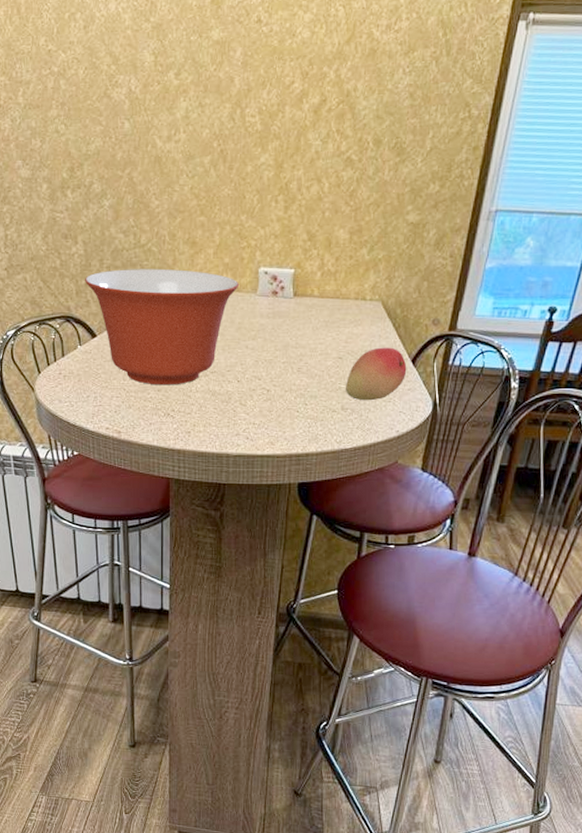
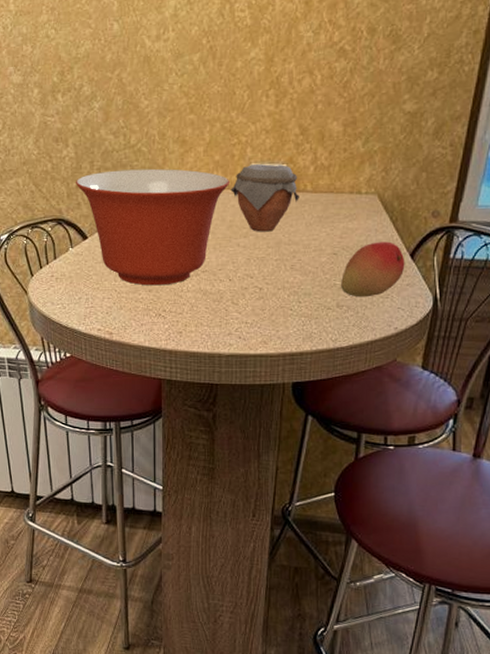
jar: none [240,268,307,335] -> present [231,164,299,232]

